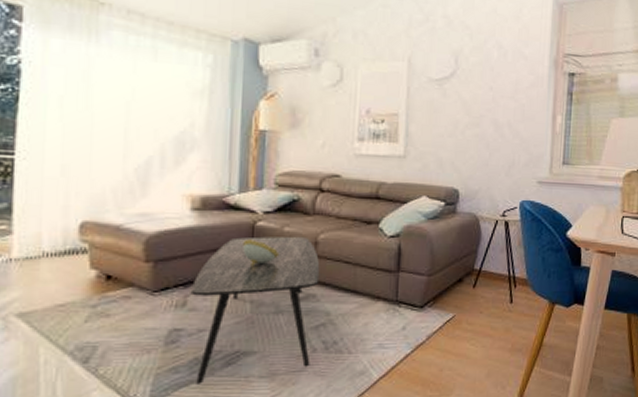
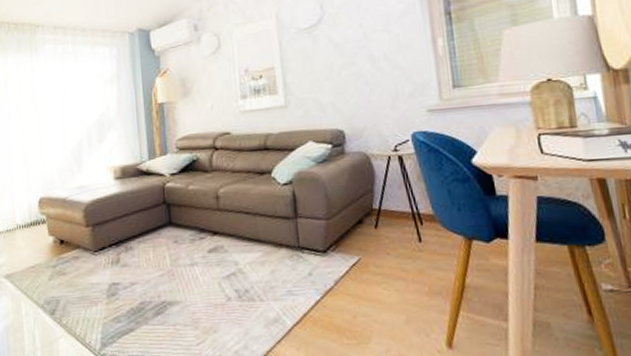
coffee table: present [190,236,320,384] -> none [121,192,227,332]
decorative bowl: present [243,239,280,266] -> none [157,199,188,224]

